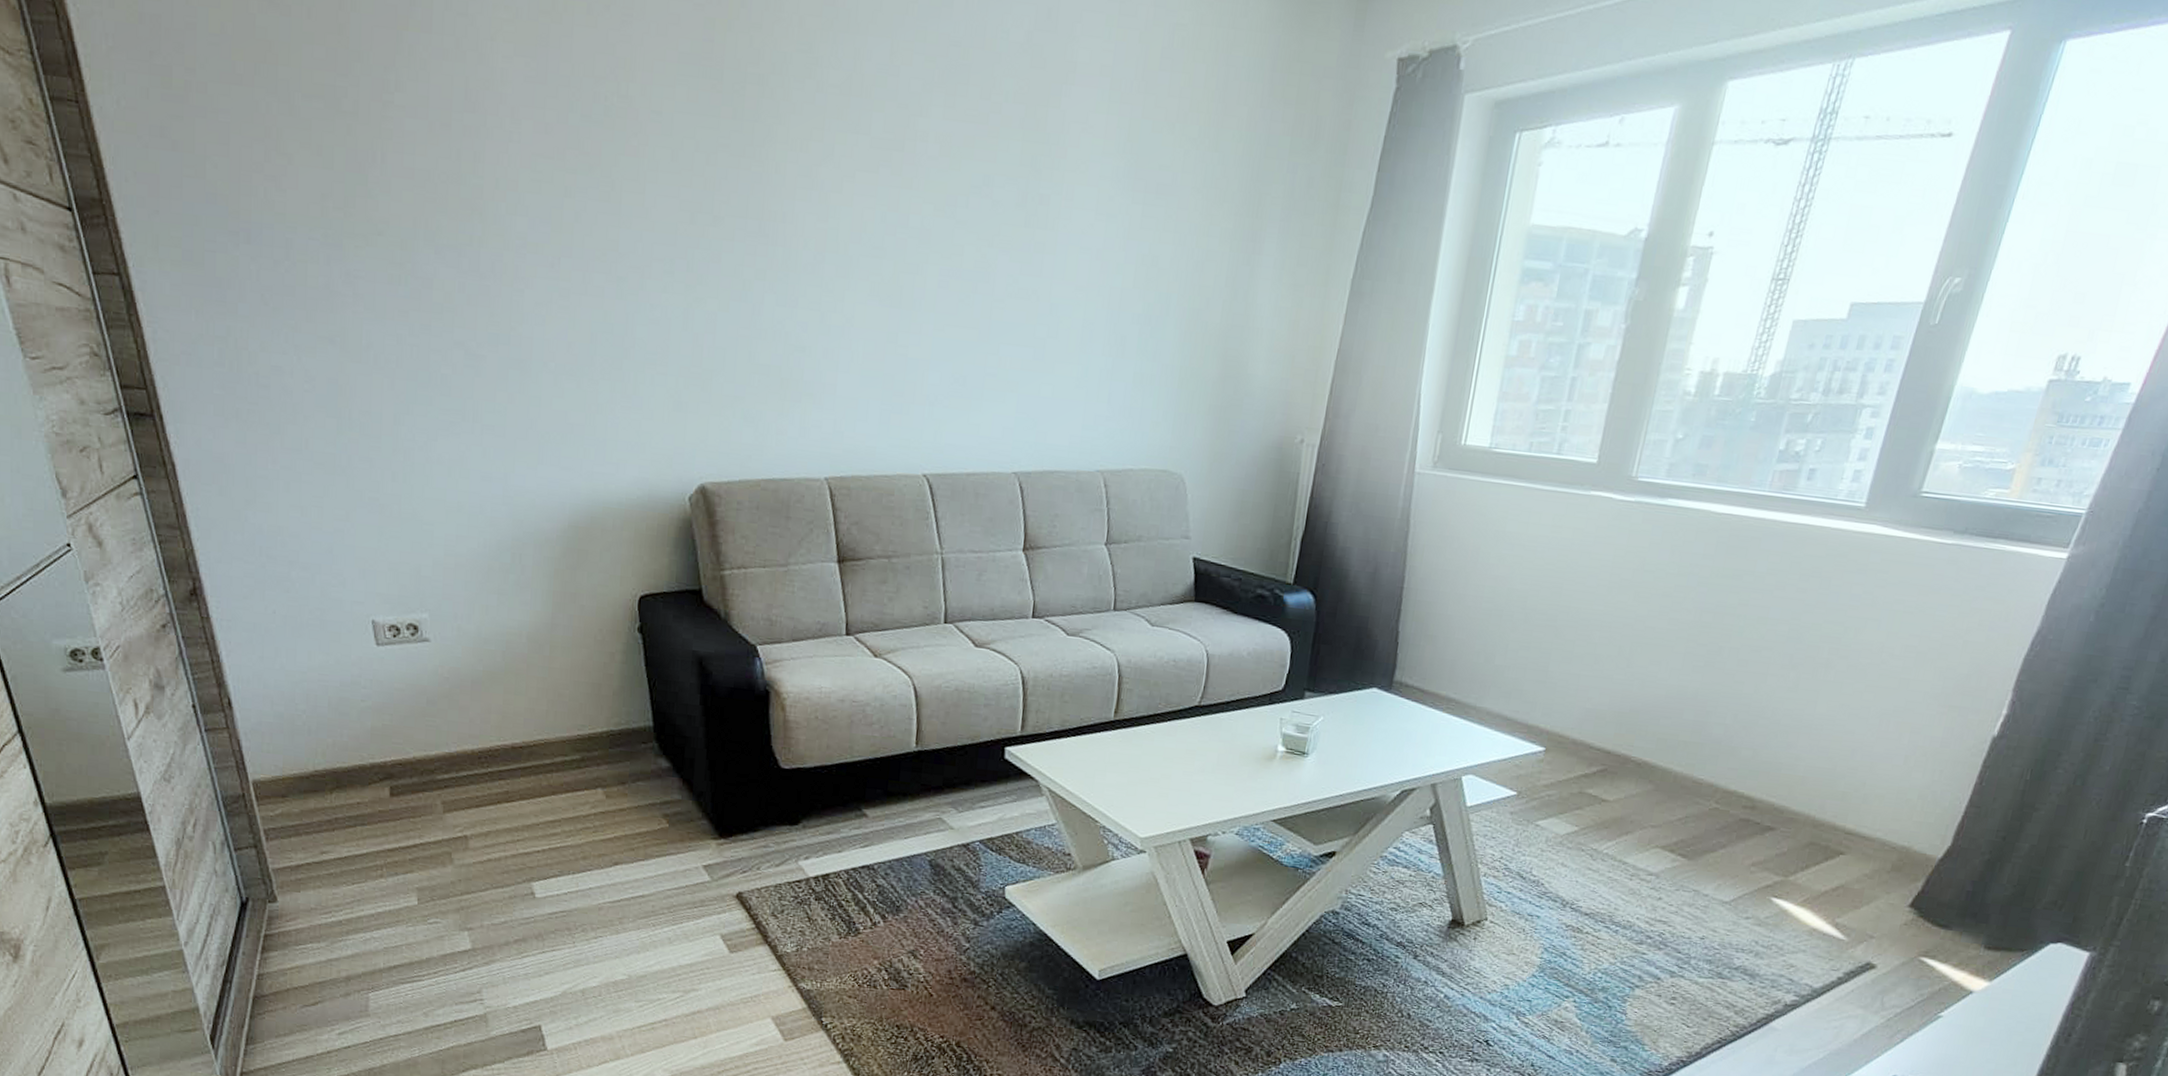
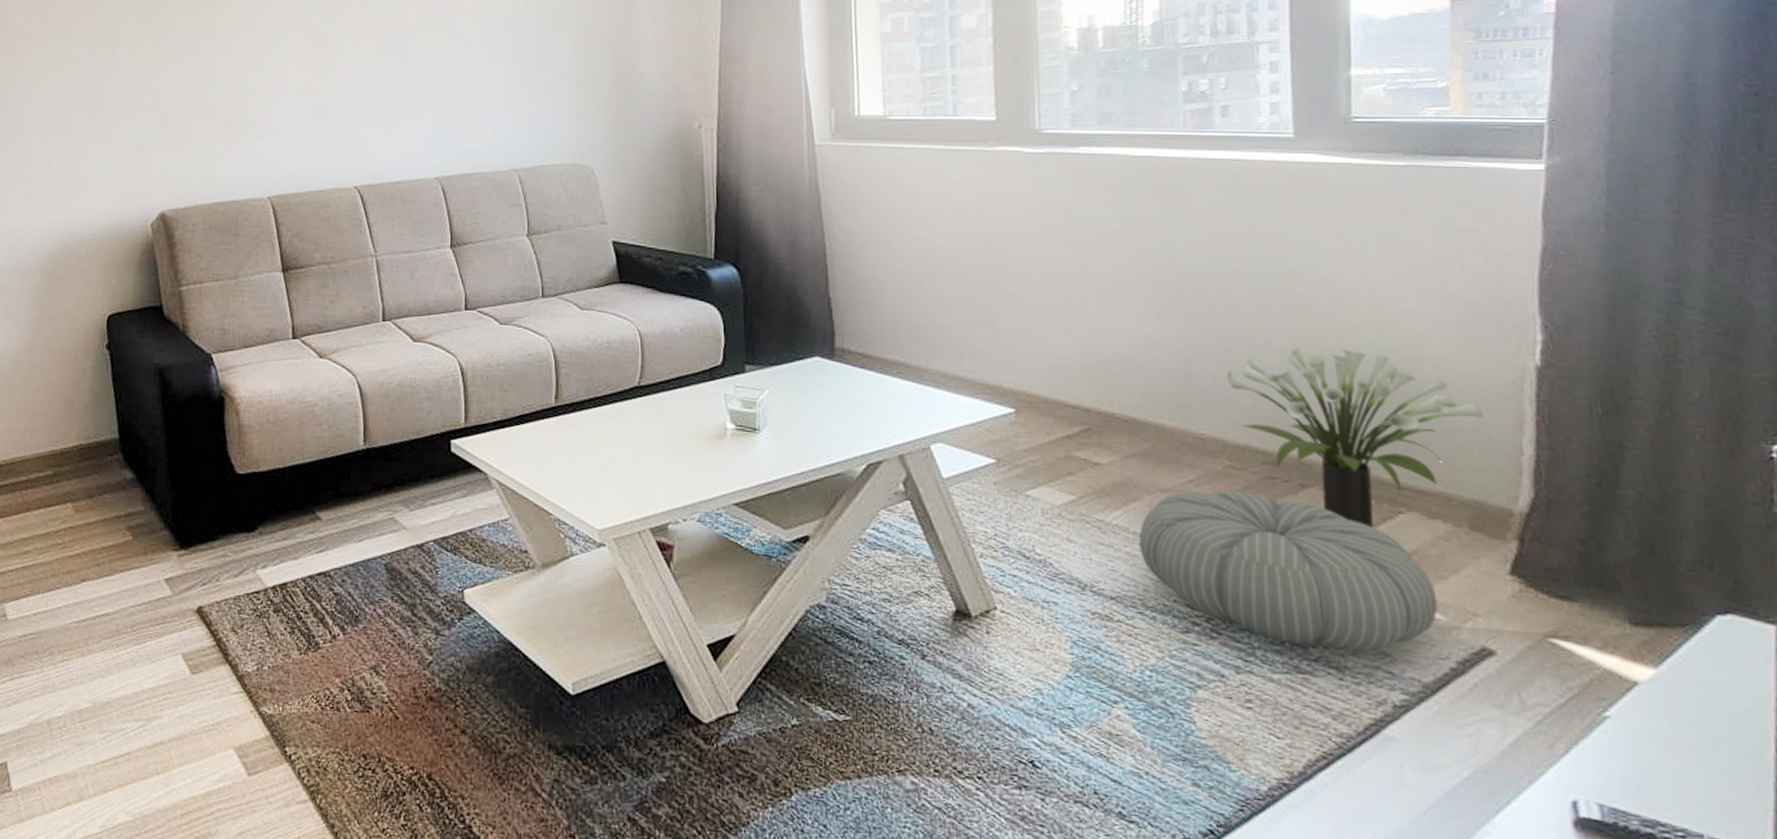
pouf: none [1620,828,1848,964] -> present [1138,490,1439,653]
potted plant: none [1735,706,1938,865] -> present [1226,346,1487,528]

